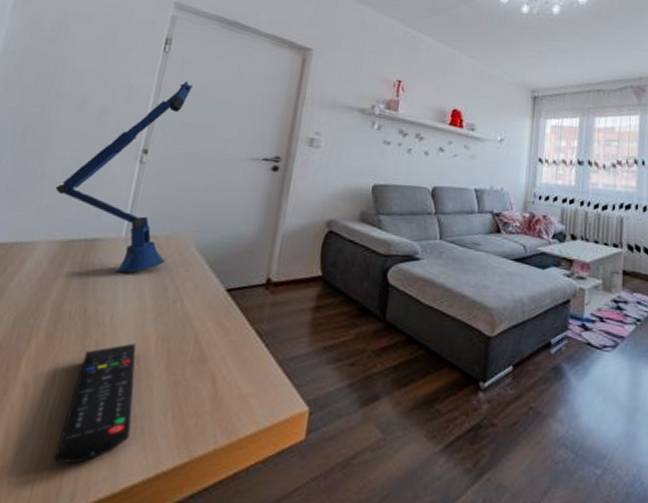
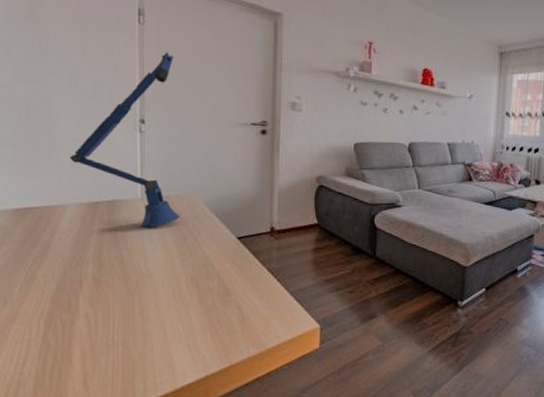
remote control: present [54,343,136,464] -> none [124,282,180,370]

